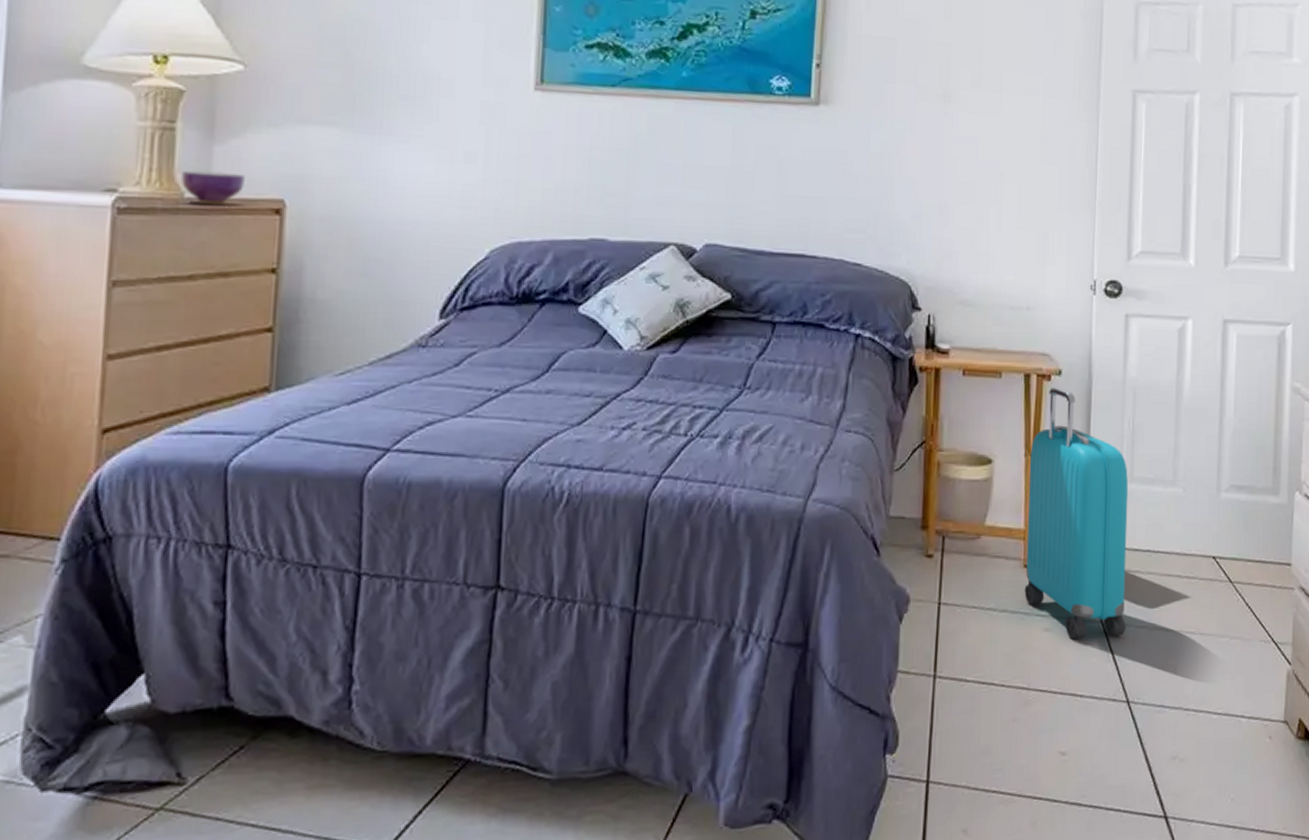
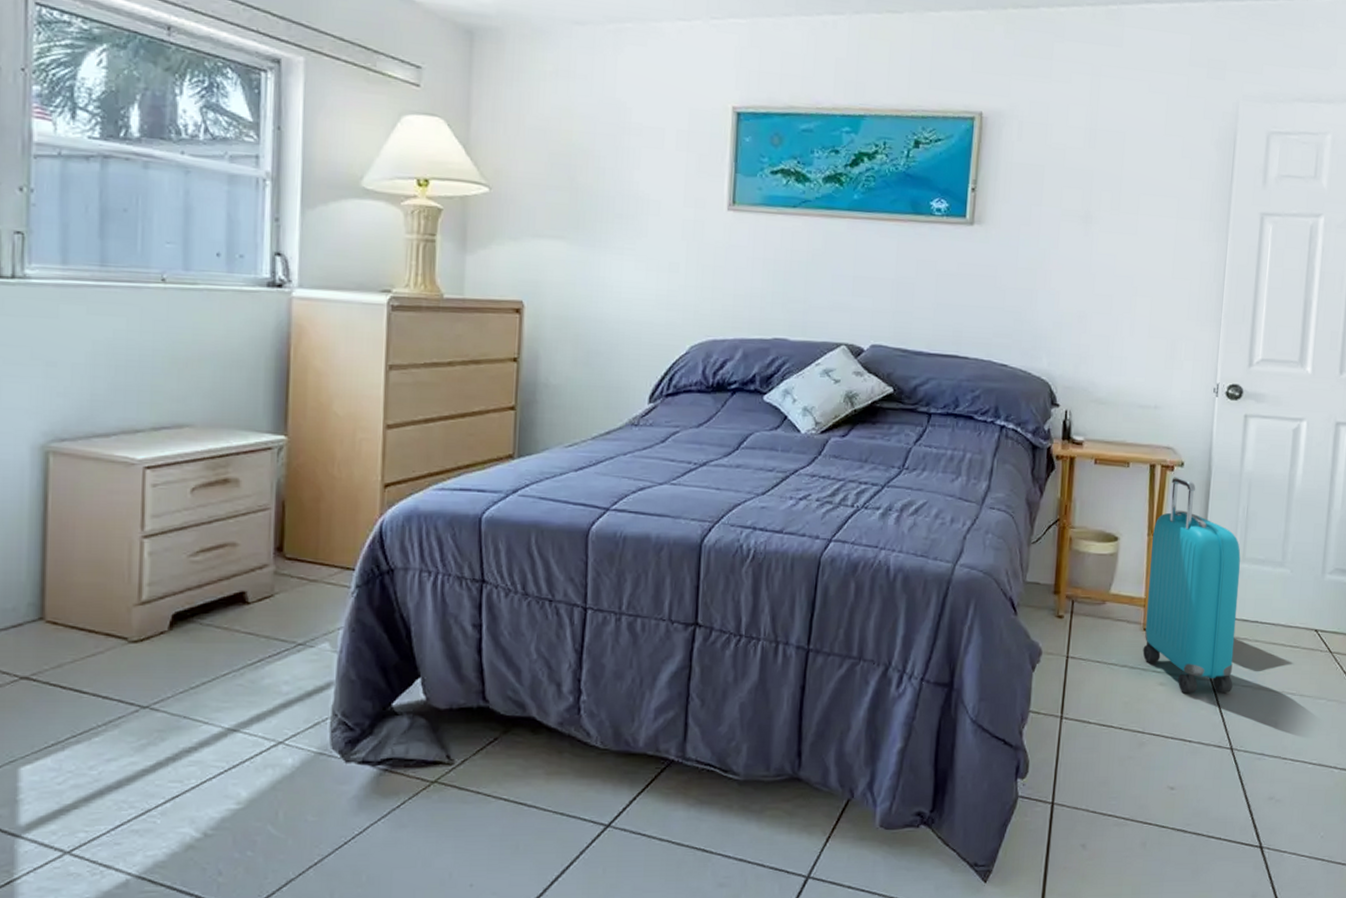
bowl: present [181,170,245,206] -> none [441,275,491,305]

